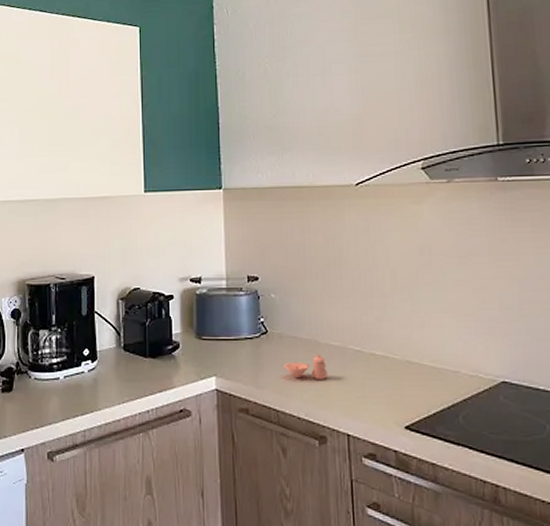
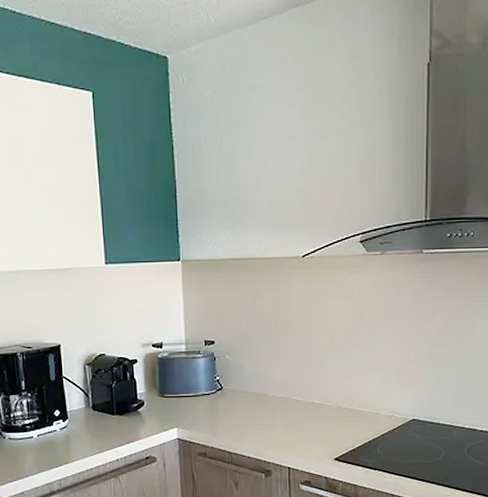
bowl and vase set: present [284,353,328,379] -> none [237,404,273,426]

